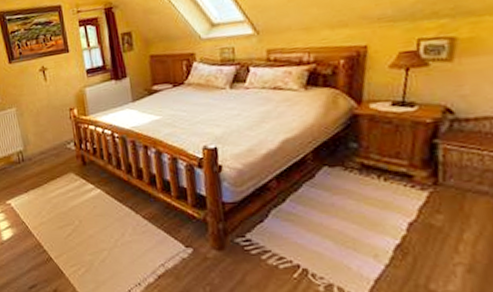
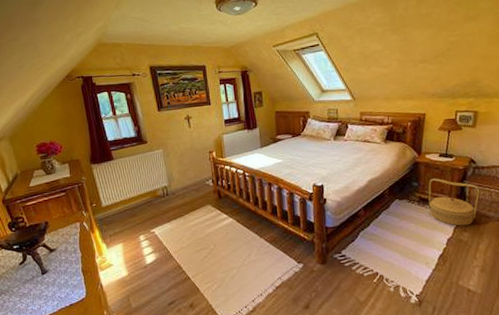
woven basket: none [375,136,463,205] -> present [428,178,480,226]

